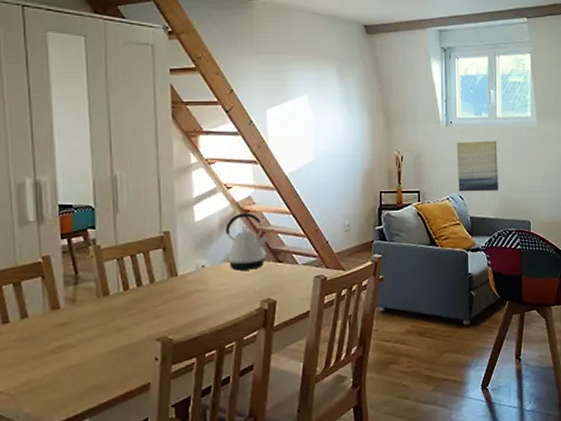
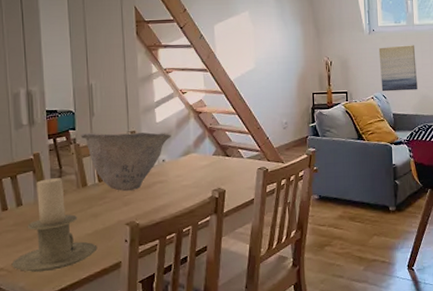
candle holder: none [14,285,121,397] -> present [11,178,97,273]
bowl: none [101,231,213,301] -> present [80,132,171,191]
kettle: present [225,212,270,271] -> none [182,113,219,164]

